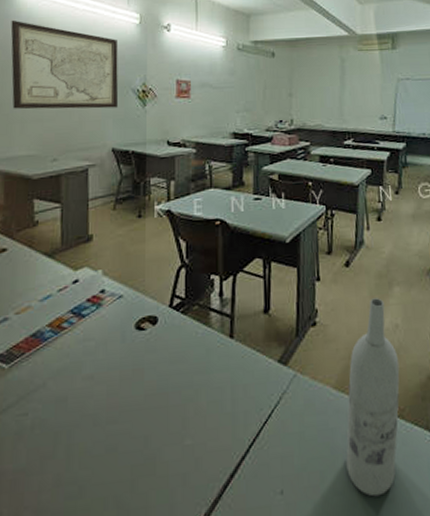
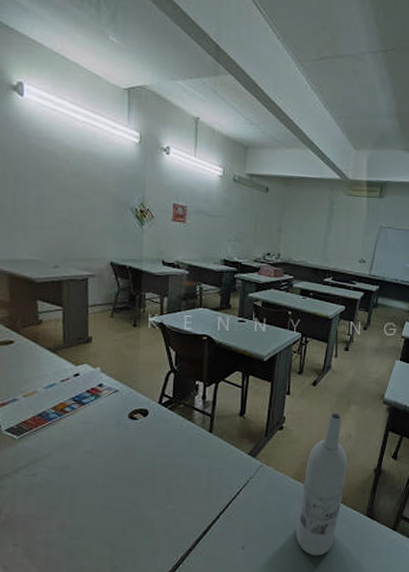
wall art: present [10,20,119,109] -> none [10,123,118,224]

